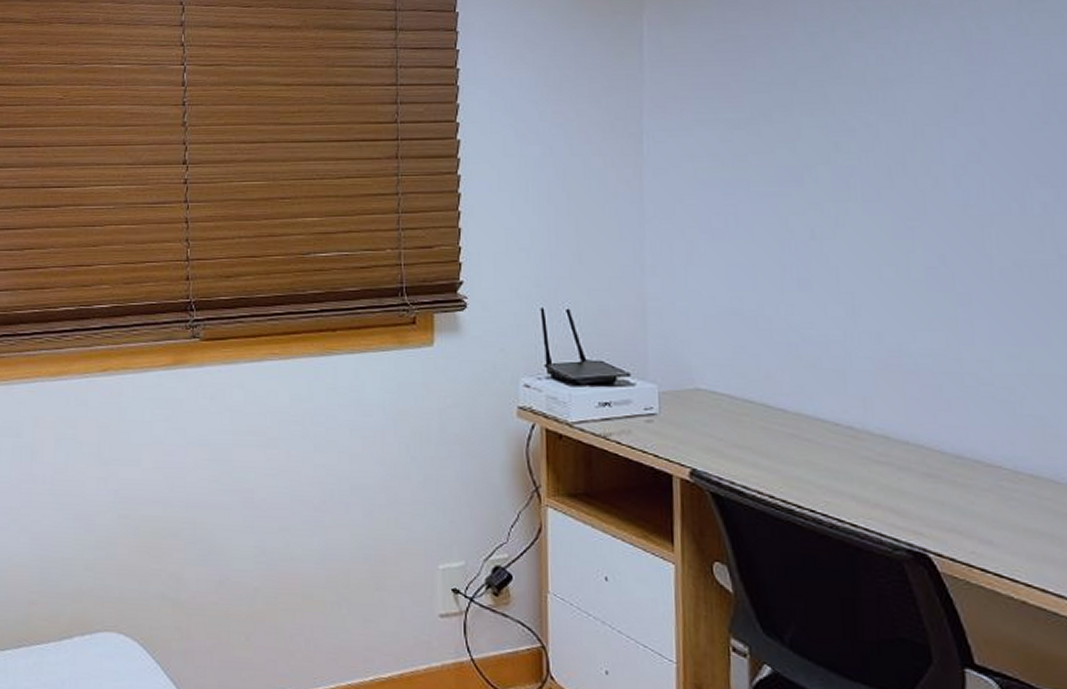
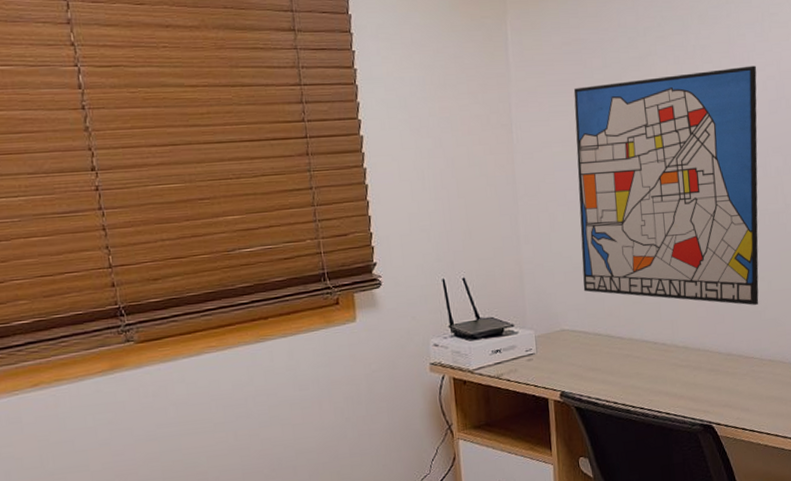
wall art: none [727,67,1012,393] -> present [573,65,759,306]

